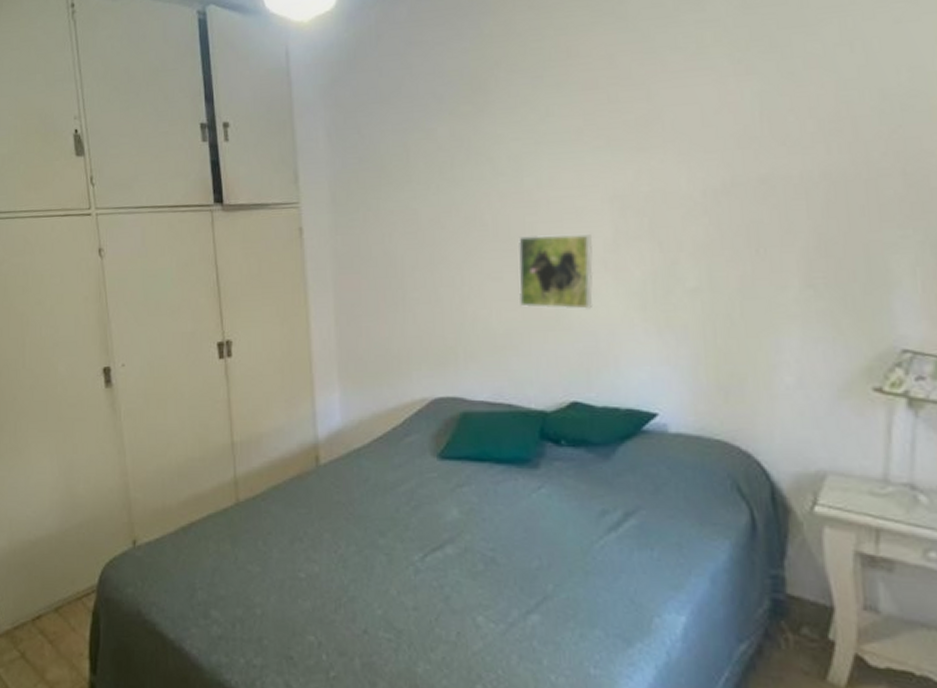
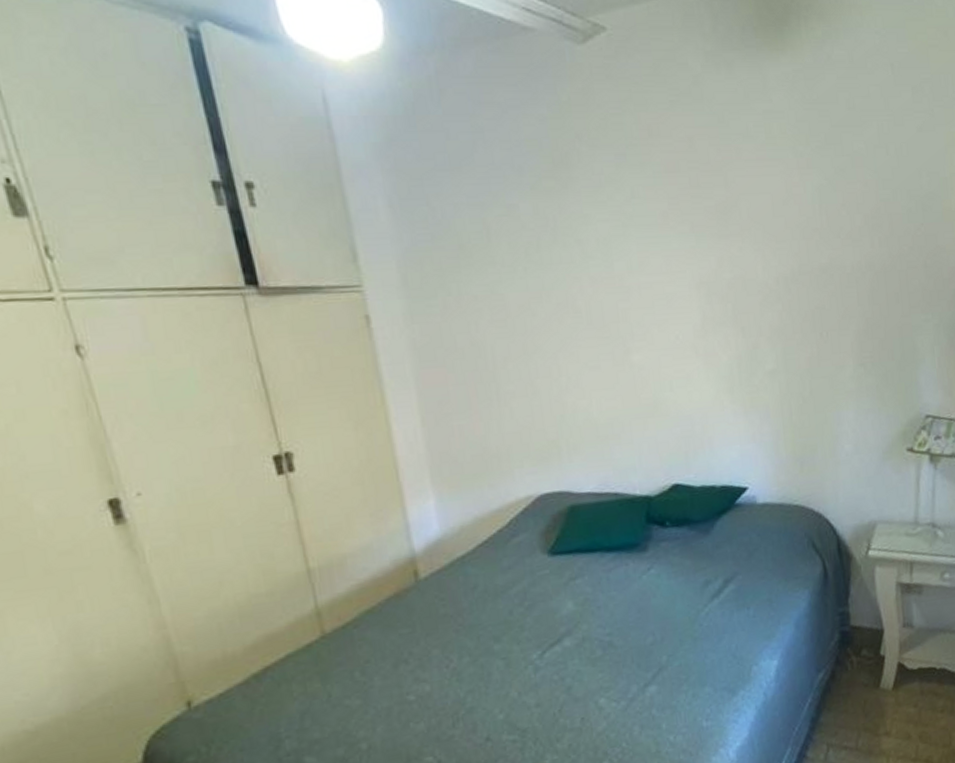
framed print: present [517,234,594,311] -> none [612,320,688,396]

